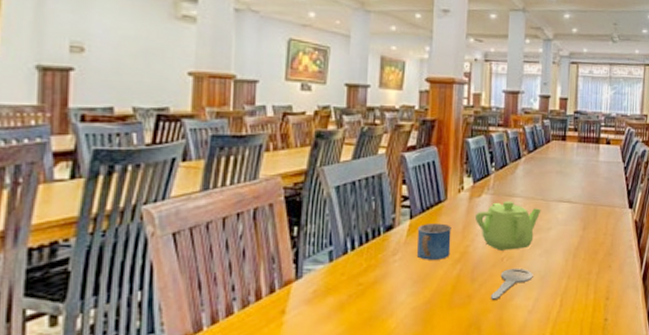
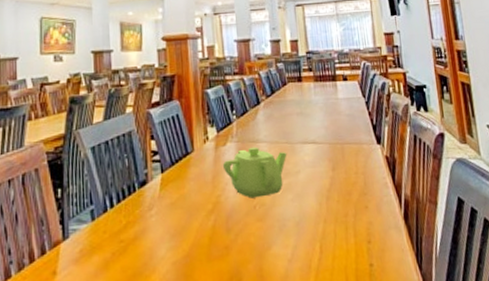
mug: present [417,223,452,260] -> none [169,175,203,213]
key: present [491,267,533,300] -> none [248,214,288,250]

